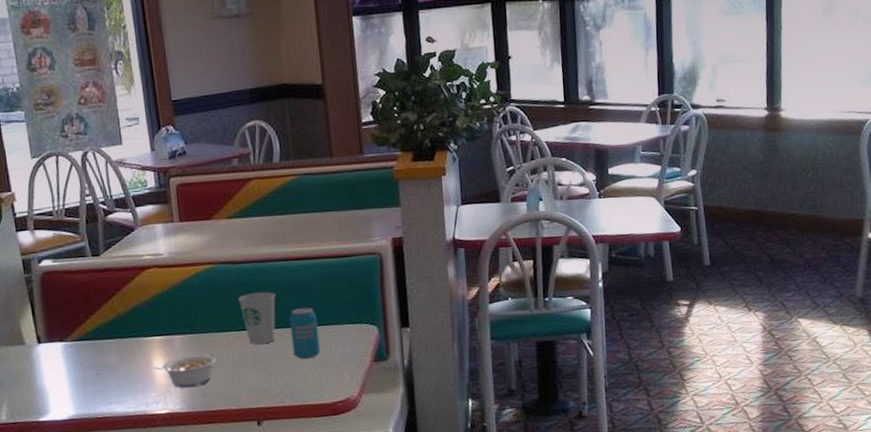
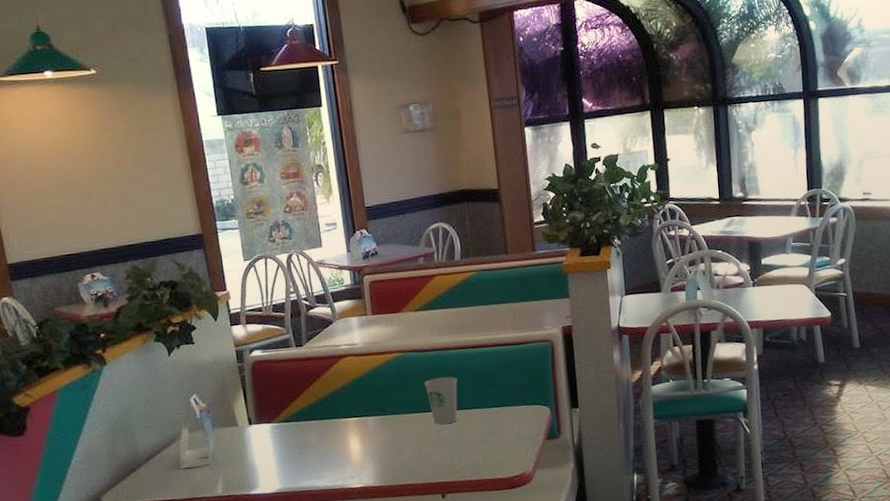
legume: present [153,354,217,388] -> none [349,433,405,464]
beverage can: present [290,307,321,360] -> none [470,391,498,438]

